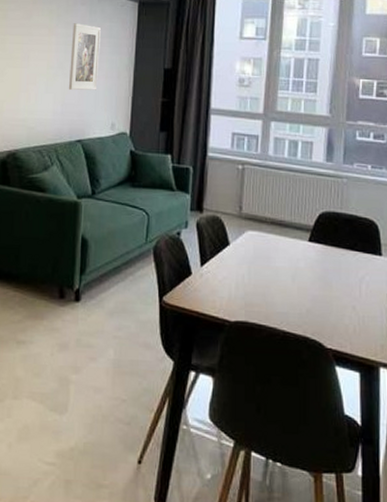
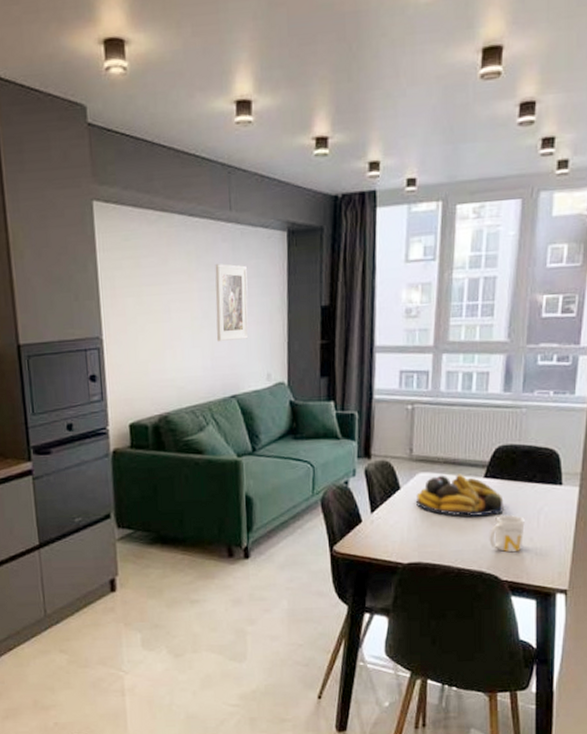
fruit bowl: none [243,234,327,280] -> present [415,474,504,516]
mug: none [313,281,348,320] -> present [489,515,525,553]

